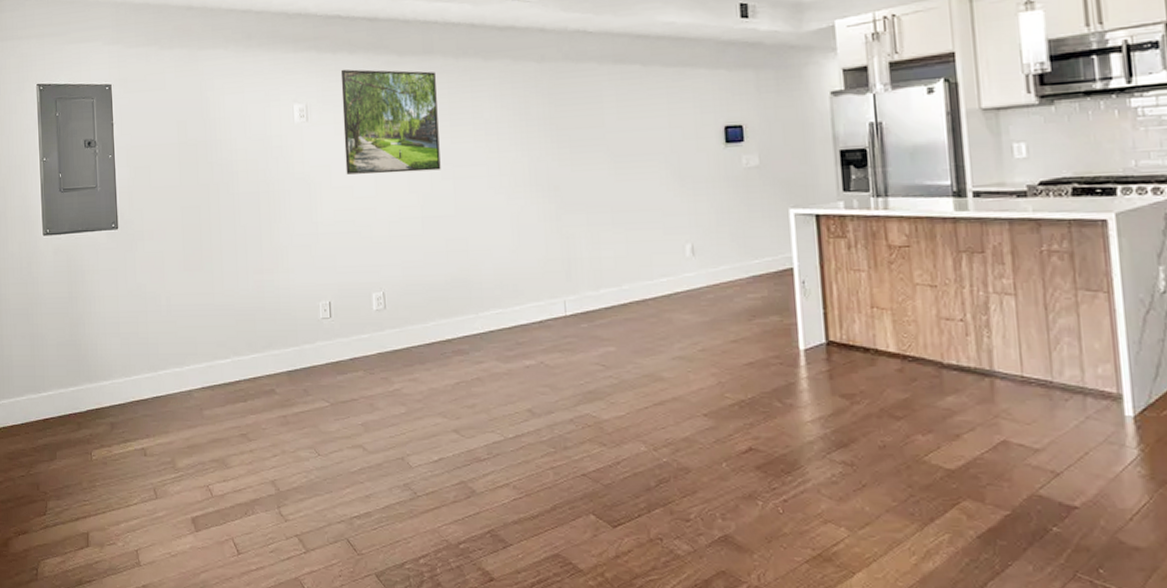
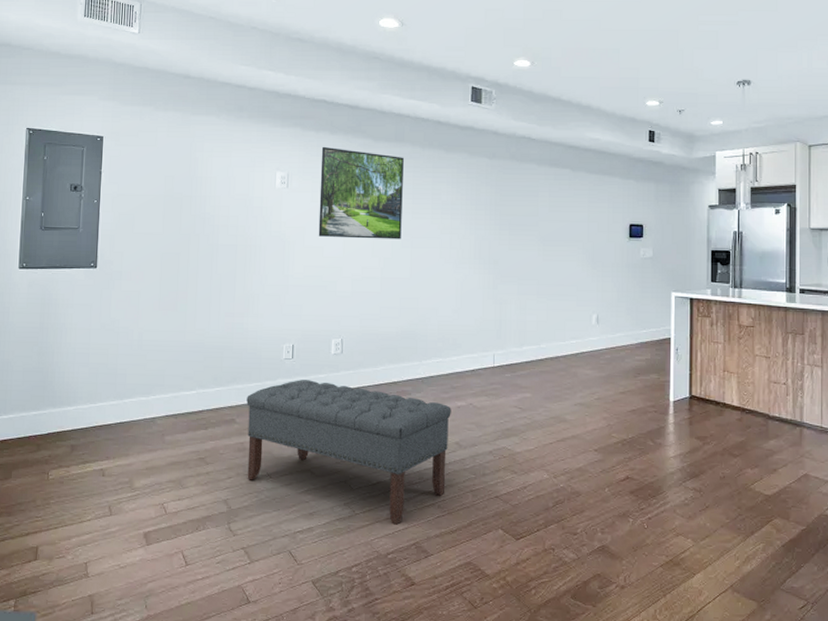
bench: none [285,341,519,509] -> present [246,380,451,525]

